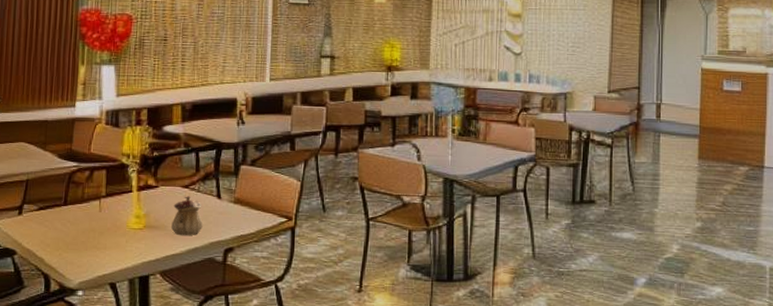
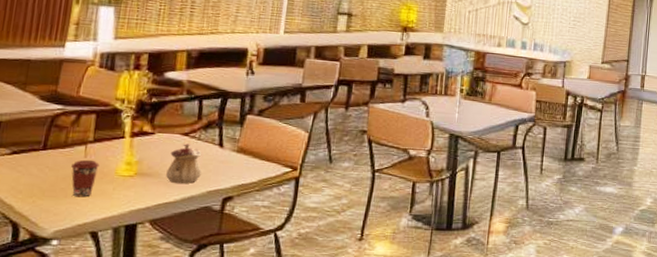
coffee cup: none [89,213,113,250] -> present [71,159,100,197]

